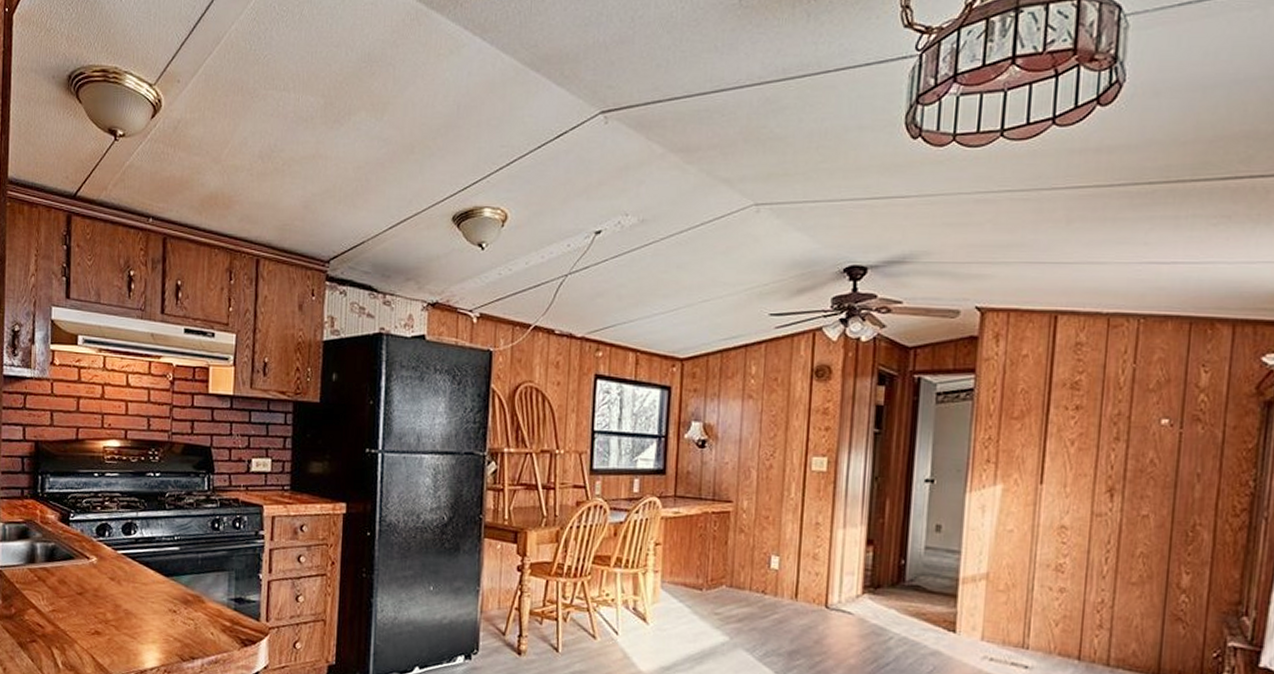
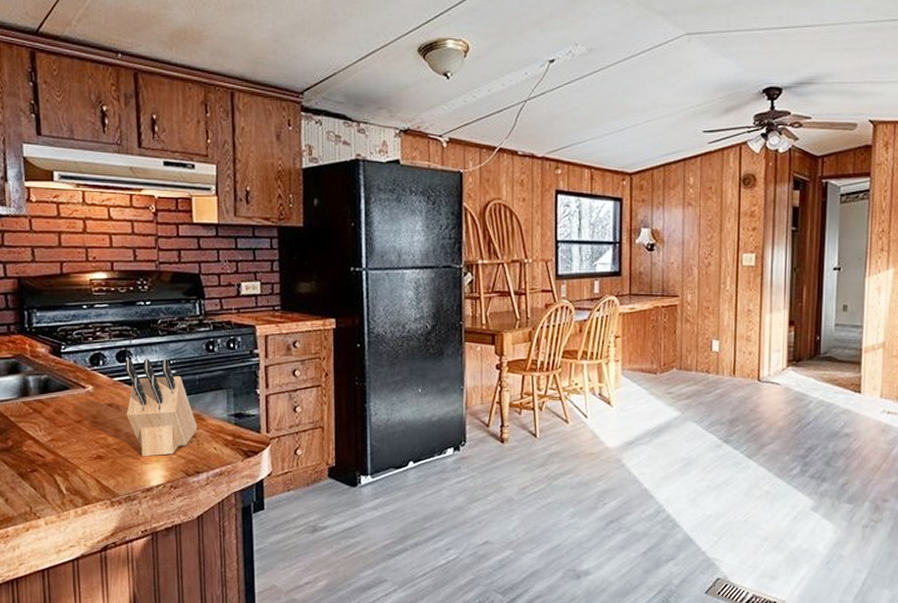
knife block: none [127,531,197,637] -> present [125,359,198,457]

